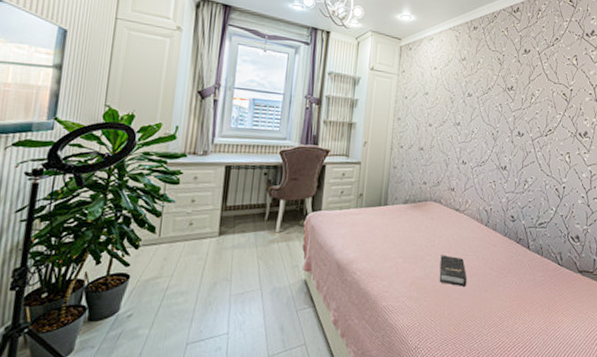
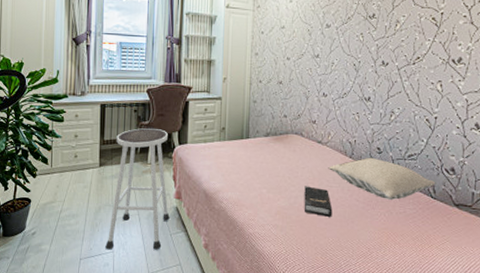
stool: none [219,193,300,332] -> present [105,128,170,250]
pillow: none [464,225,563,267] -> present [328,157,436,200]

